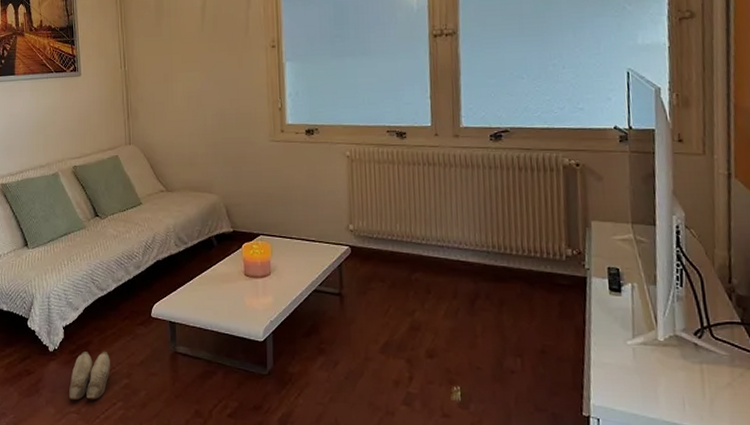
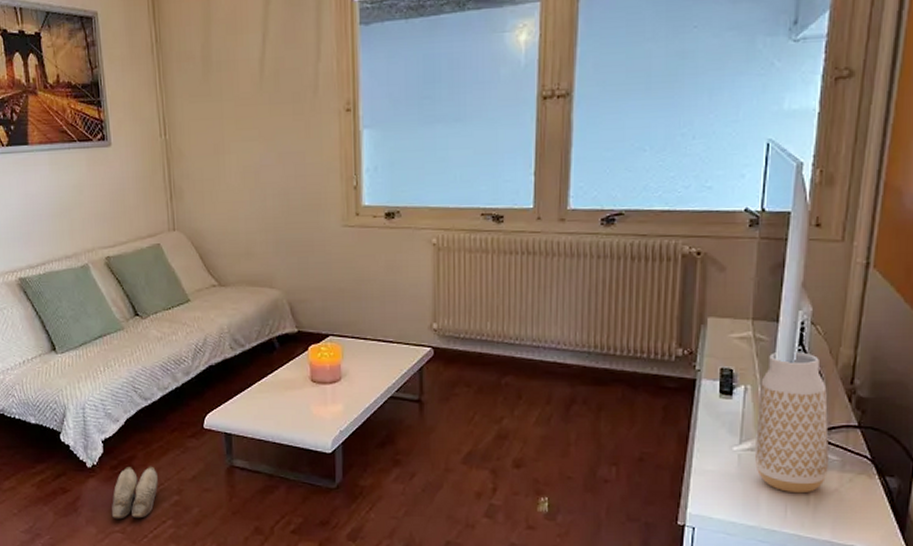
vase: none [645,252,719,387] -> present [754,351,829,494]

